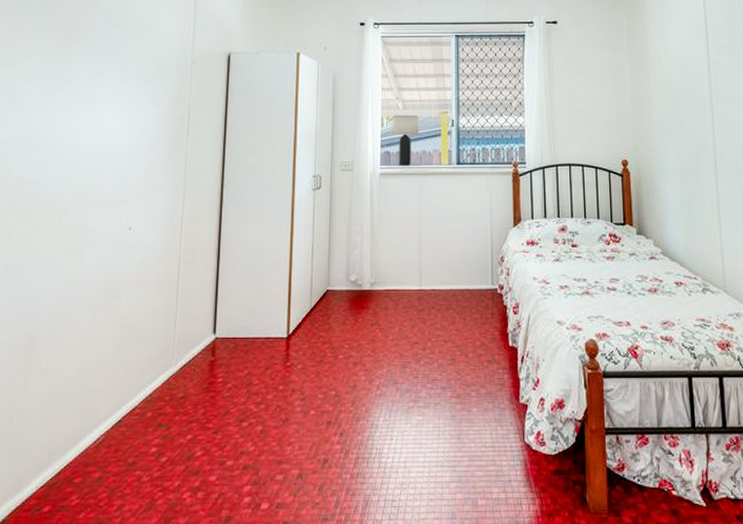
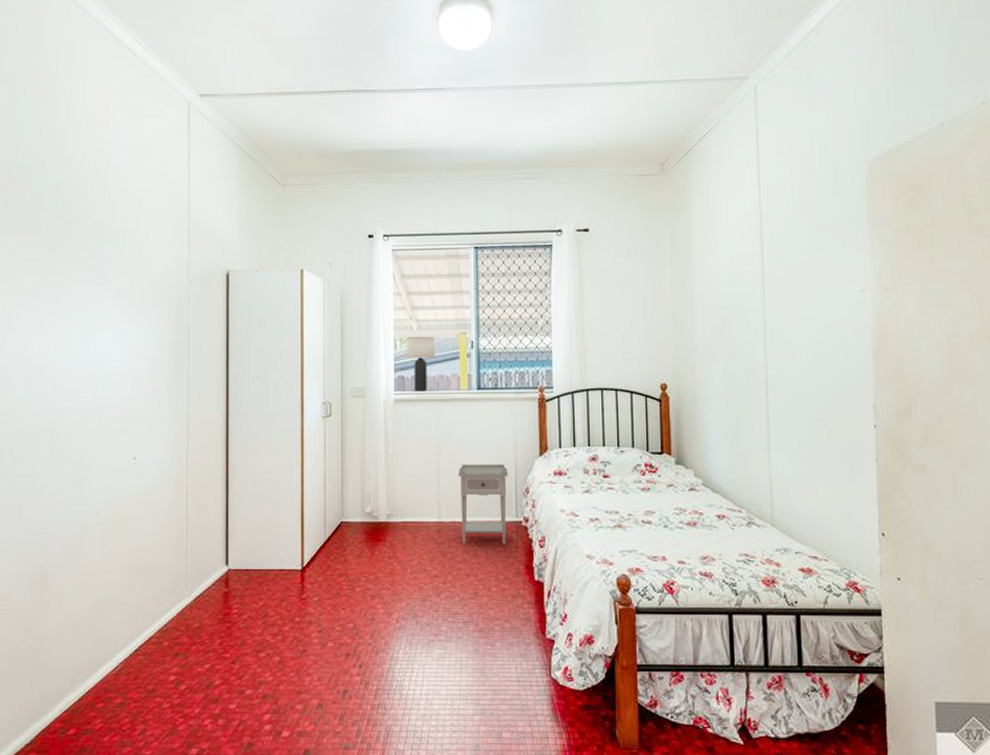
nightstand: none [438,234,485,312] -> present [458,463,509,545]

